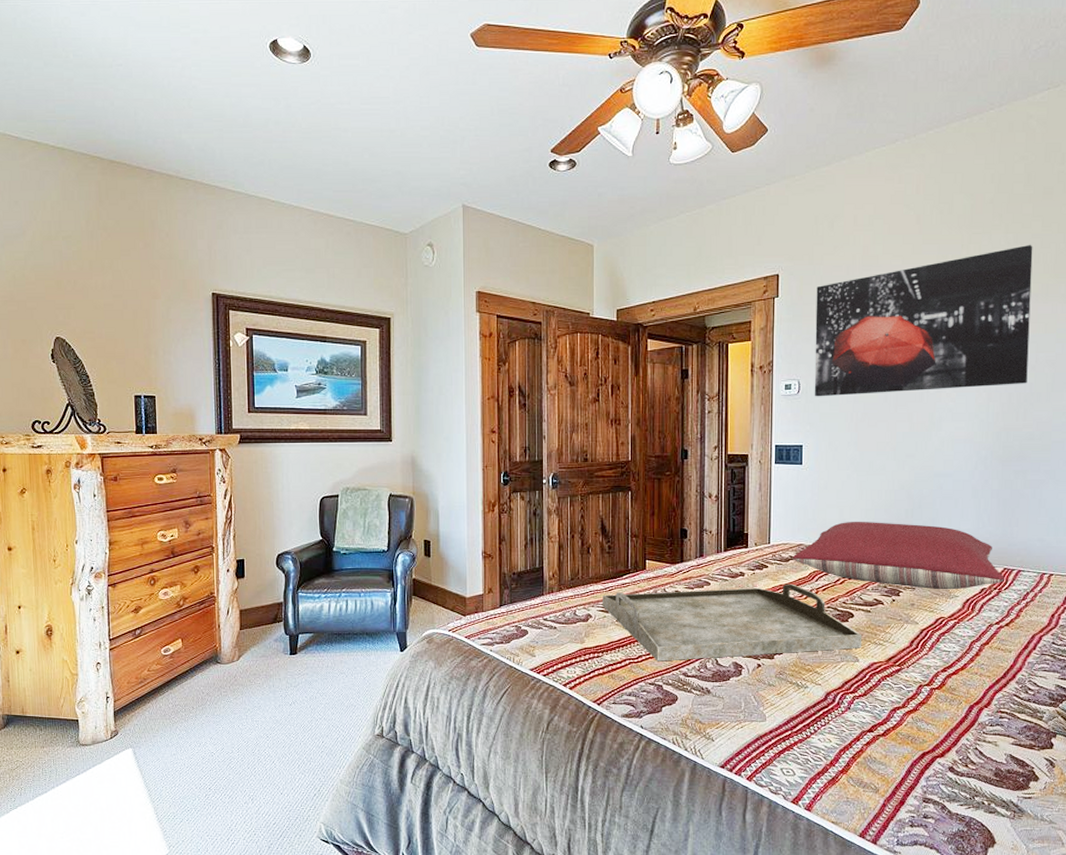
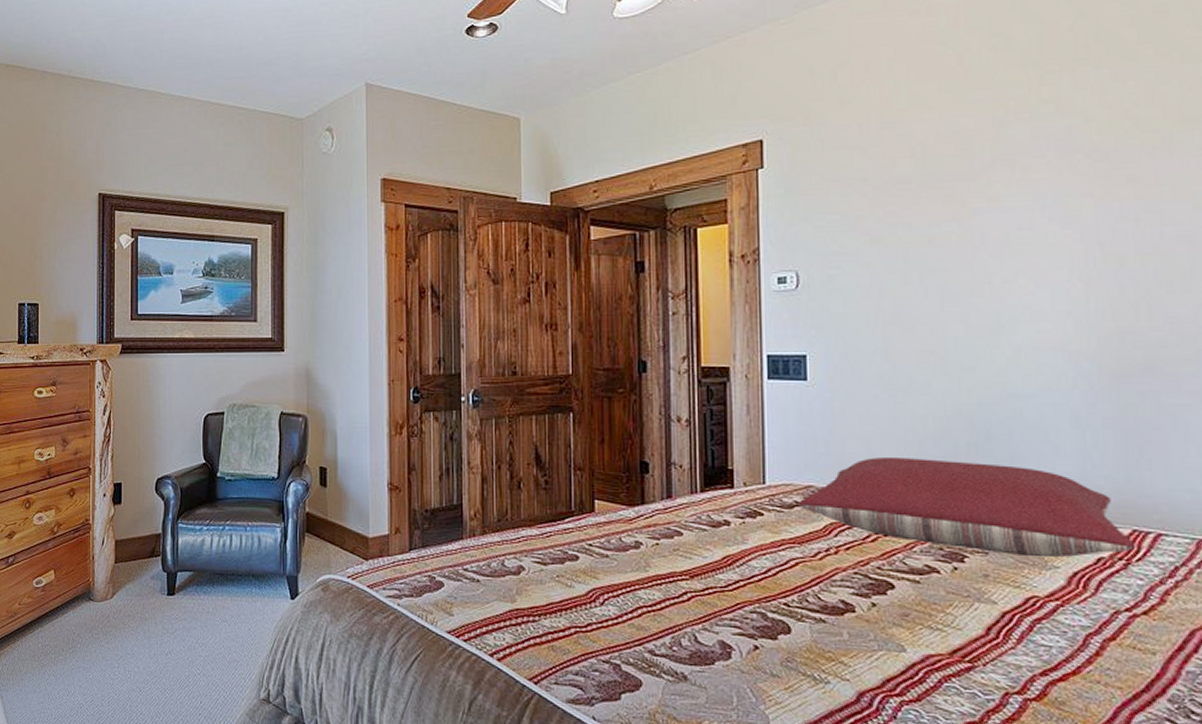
serving tray: present [603,583,863,662] -> none [538,538,910,634]
wall art: present [814,244,1033,397] -> none [816,80,1149,293]

